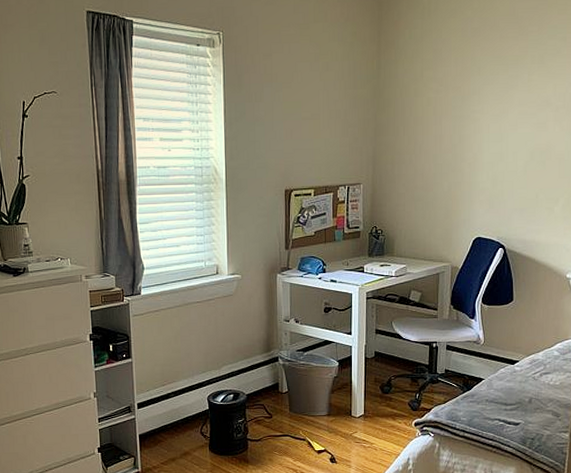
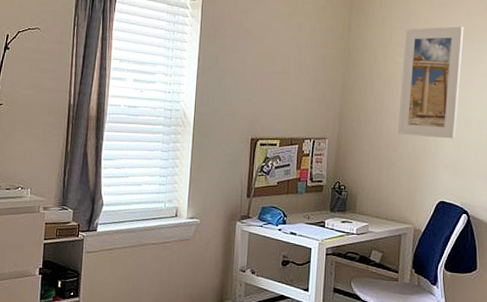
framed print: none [433,53,498,174] -> present [398,26,464,139]

